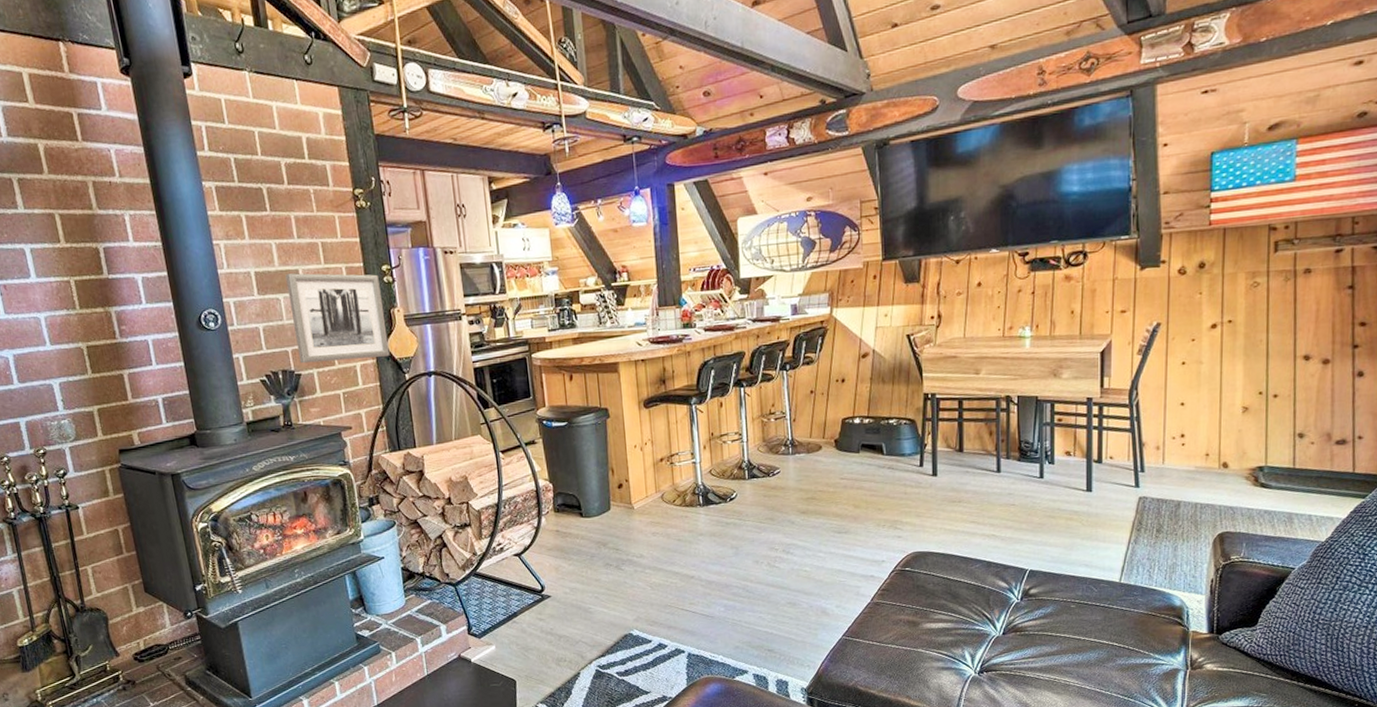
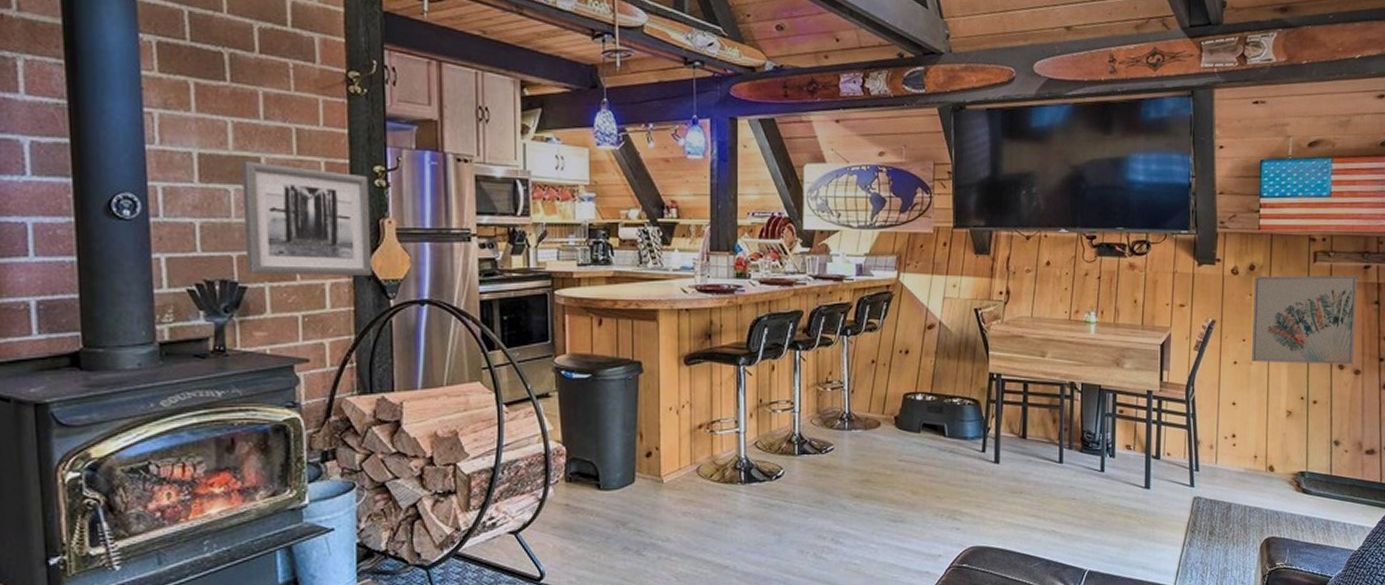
wall art: none [1202,260,1327,361] -> present [1252,275,1357,365]

